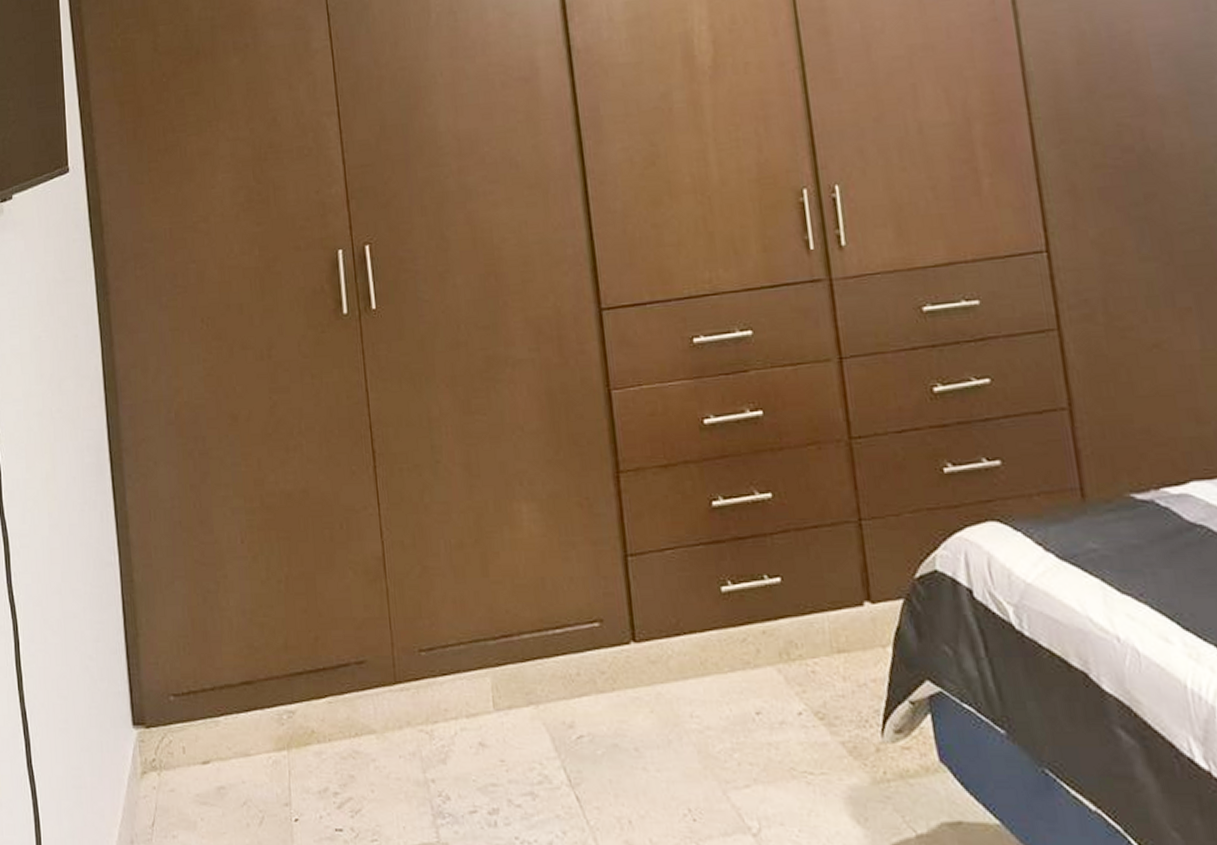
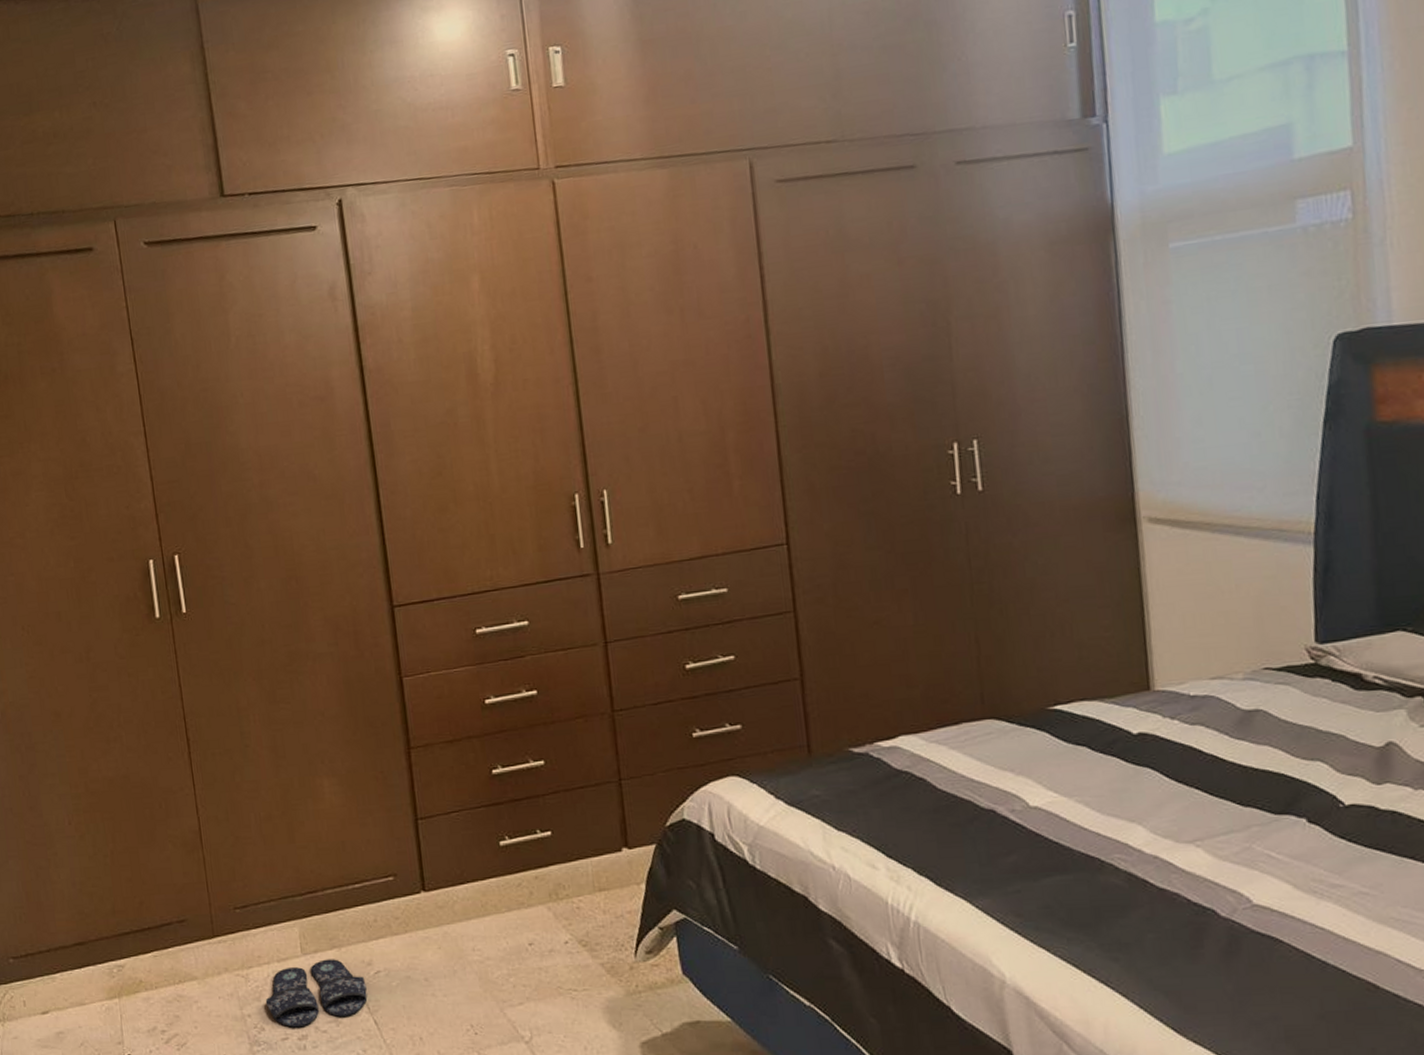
slippers: none [451,718,569,799] -> present [265,959,368,1028]

